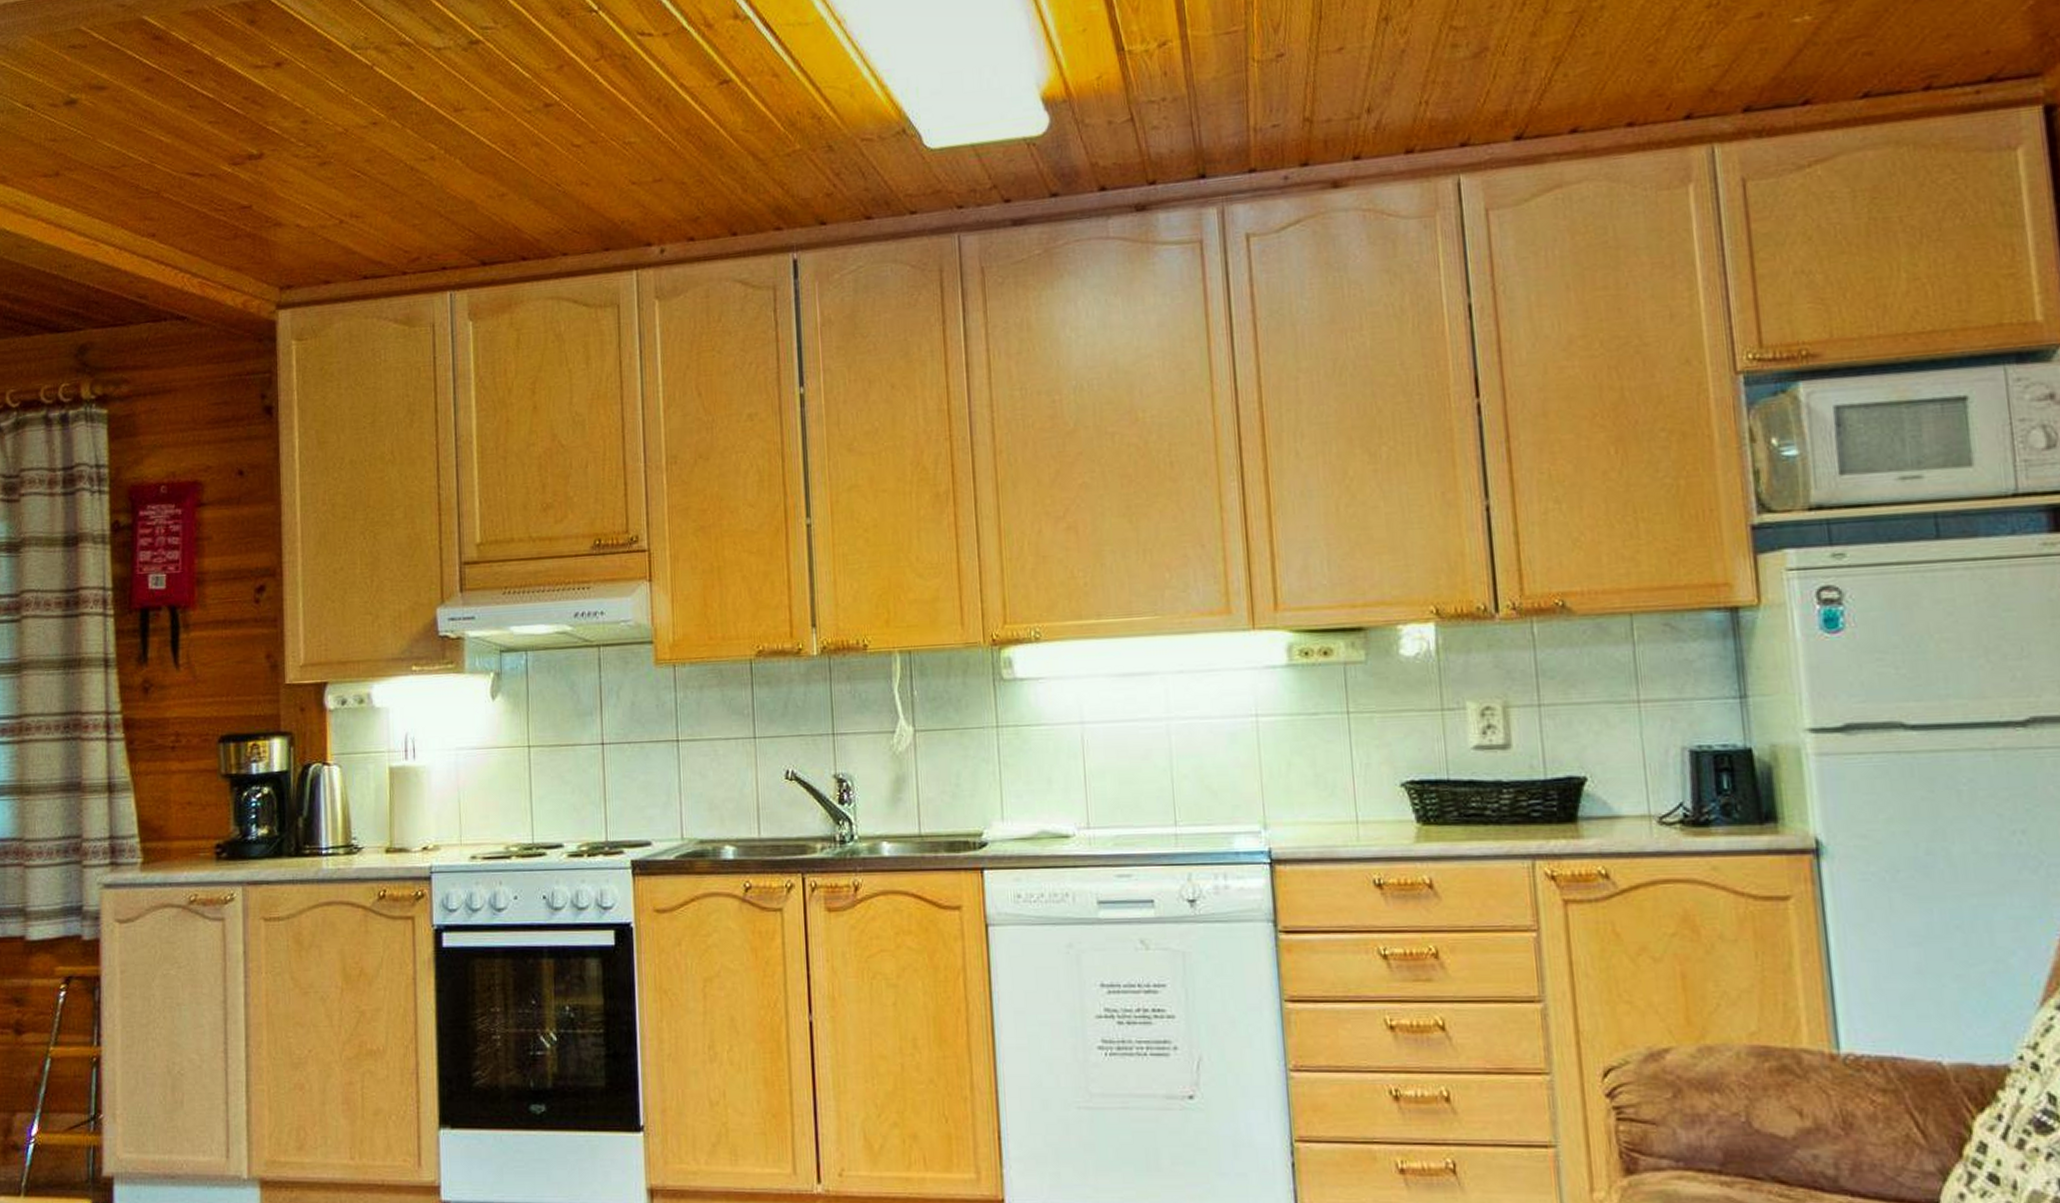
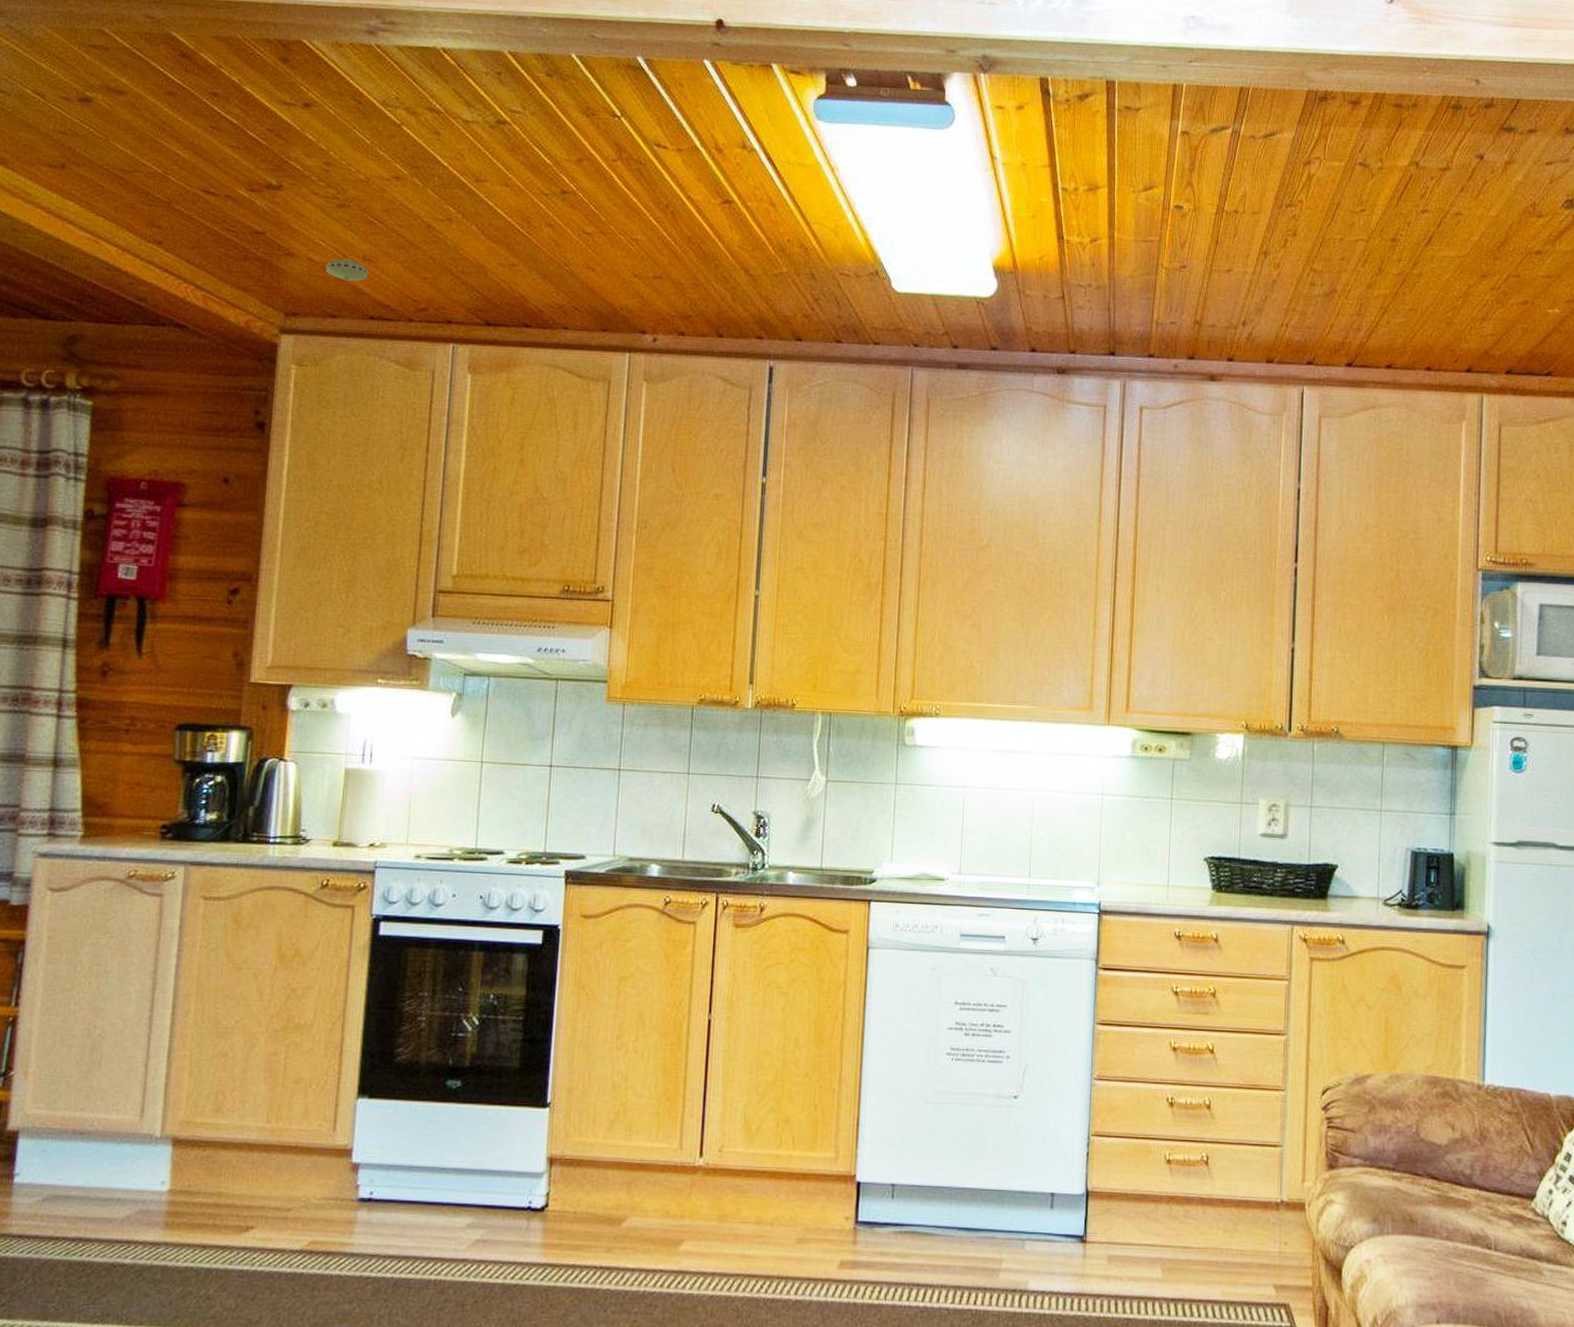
smoke detector: none [314,218,357,242] -> present [326,258,369,281]

